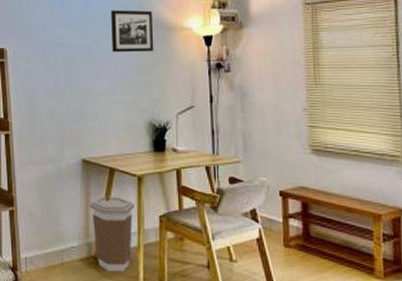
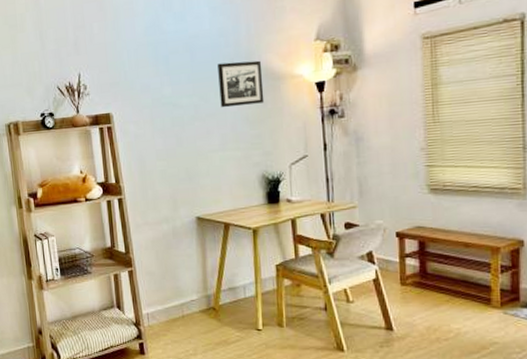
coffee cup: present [90,196,134,272] -> none [207,249,251,321]

